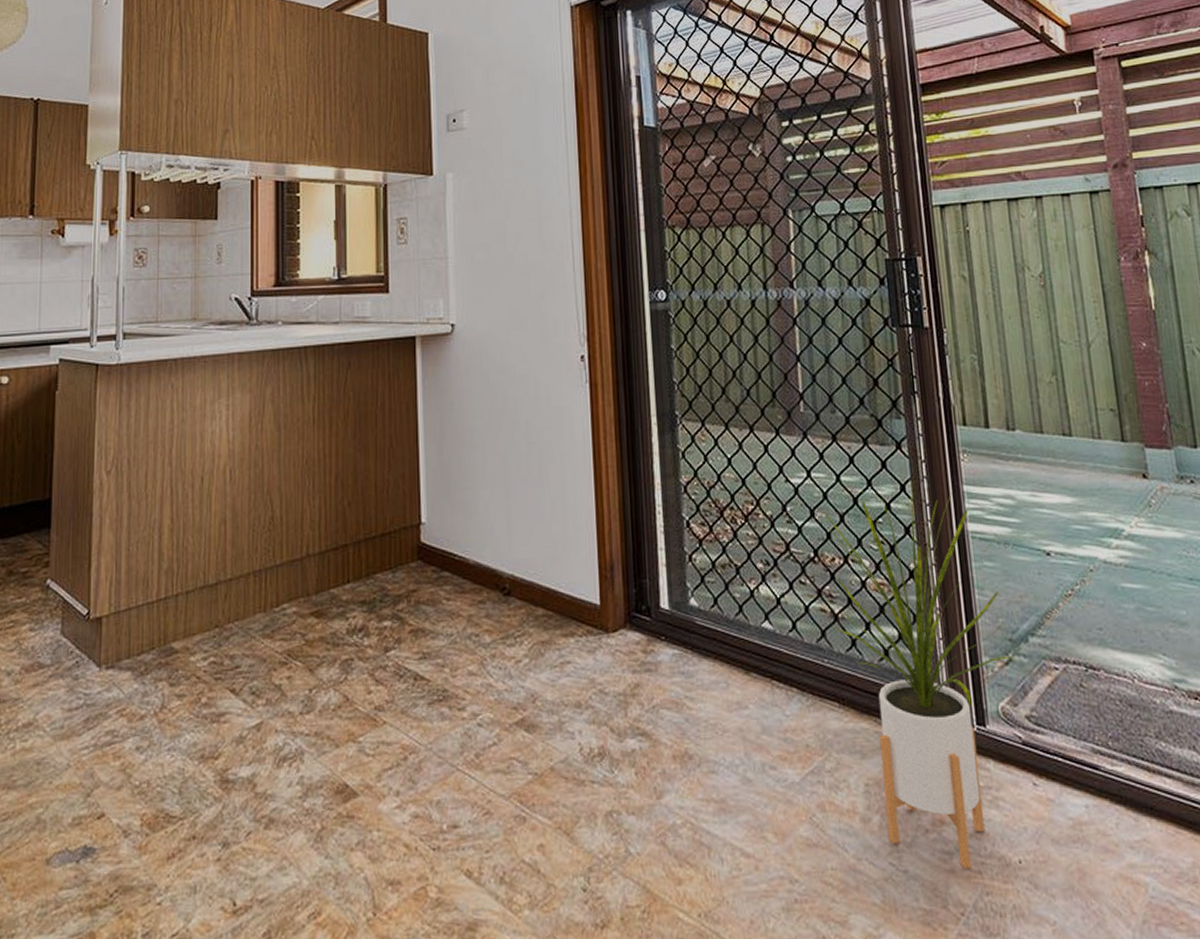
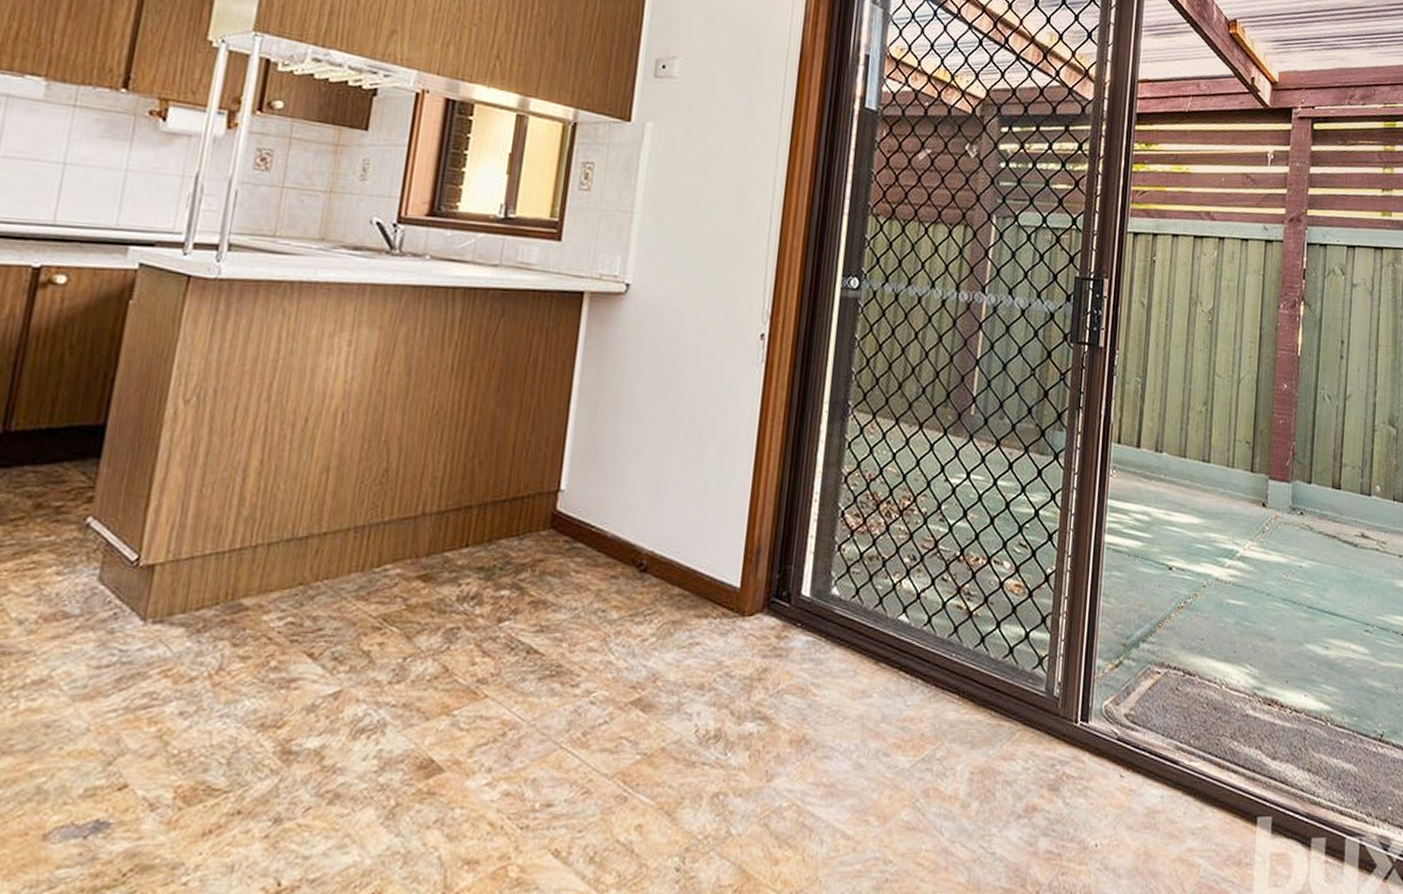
house plant: present [823,481,1023,869] -> none [964,490,1131,852]

